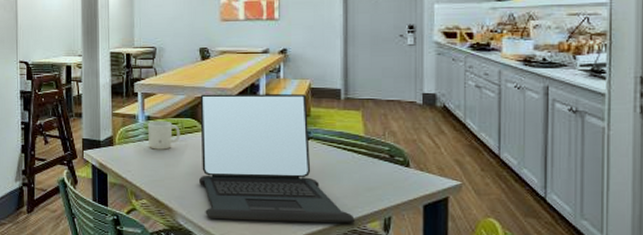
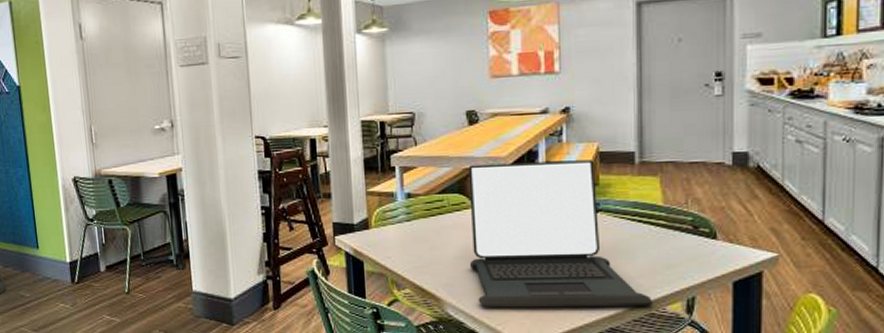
mug: present [147,120,181,150] -> none [407,198,447,232]

